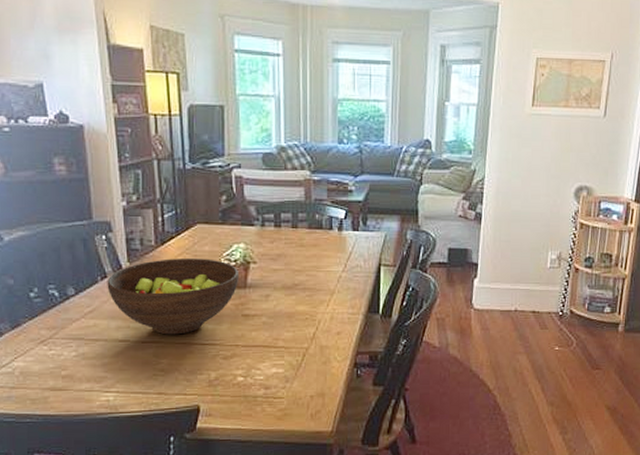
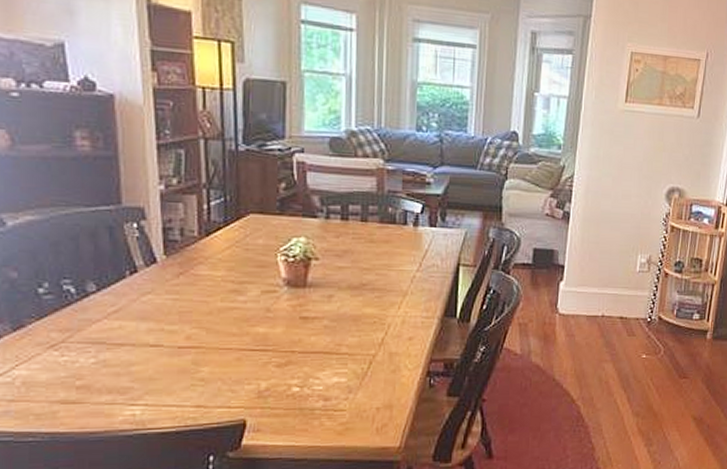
fruit bowl: present [107,259,238,335] -> none [137,252,297,339]

